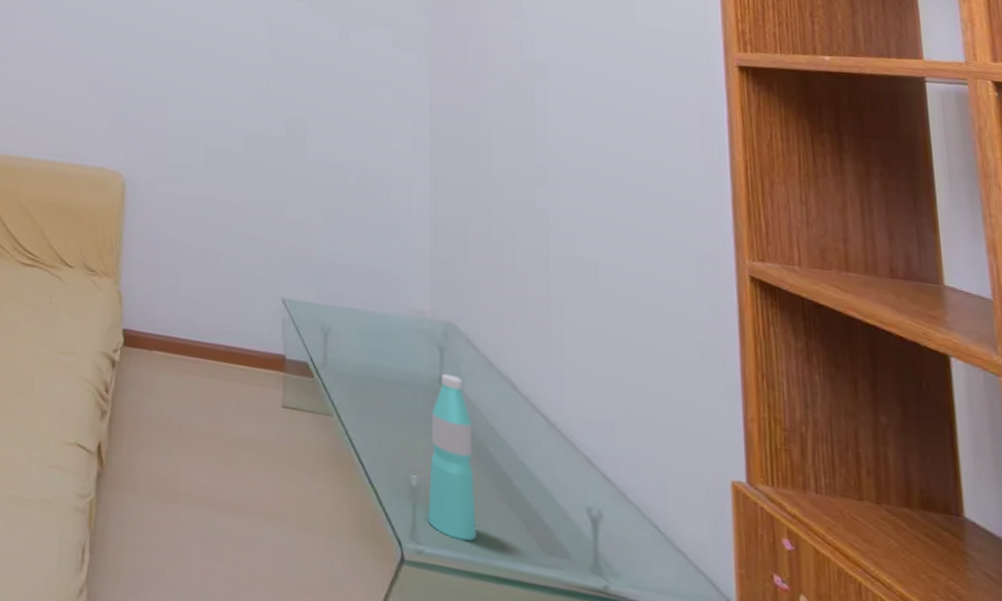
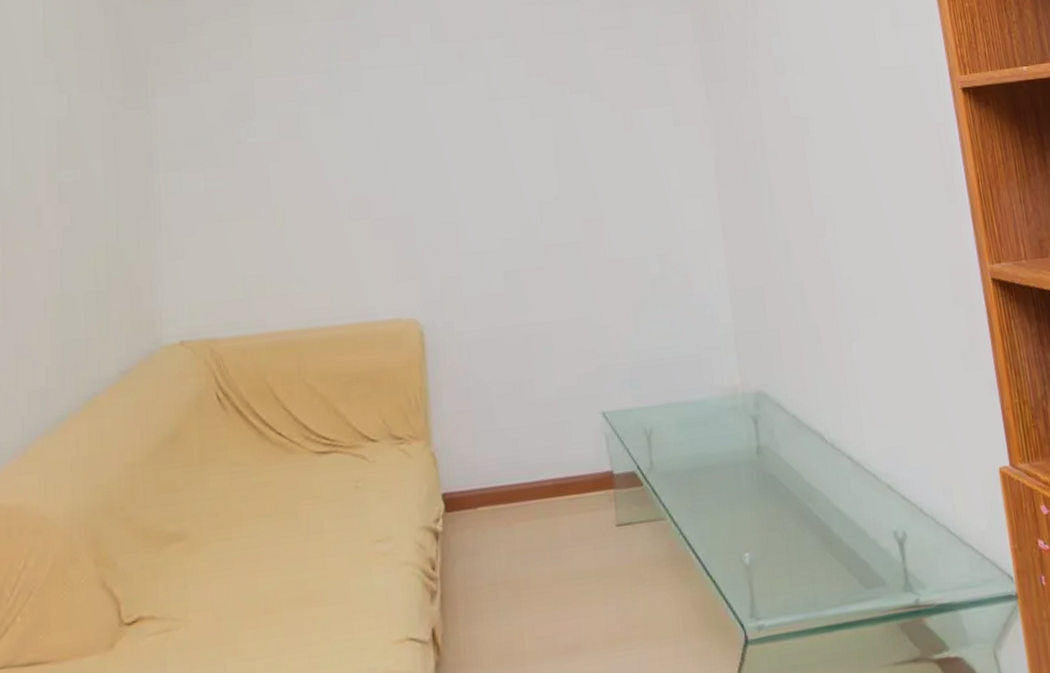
water bottle: present [428,373,476,542] -> none [754,442,808,603]

